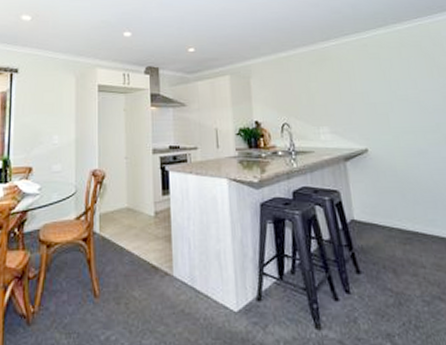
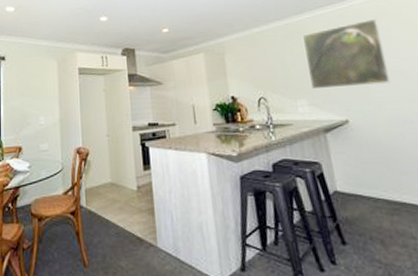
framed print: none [326,49,408,118] -> present [301,18,390,90]

